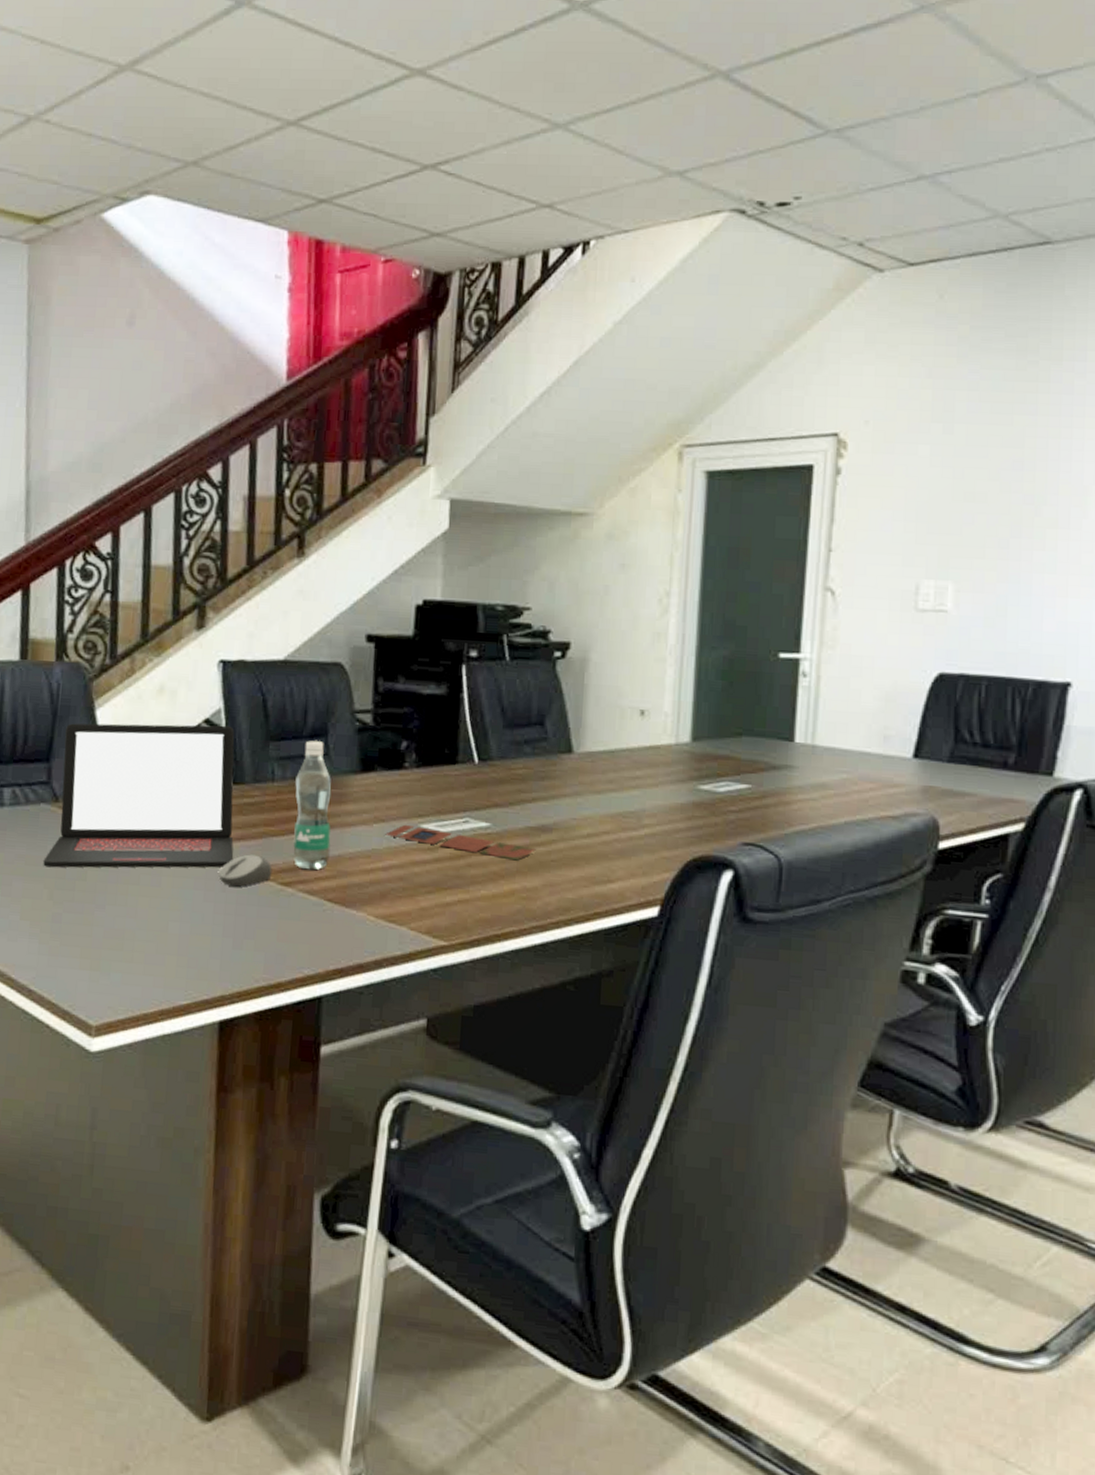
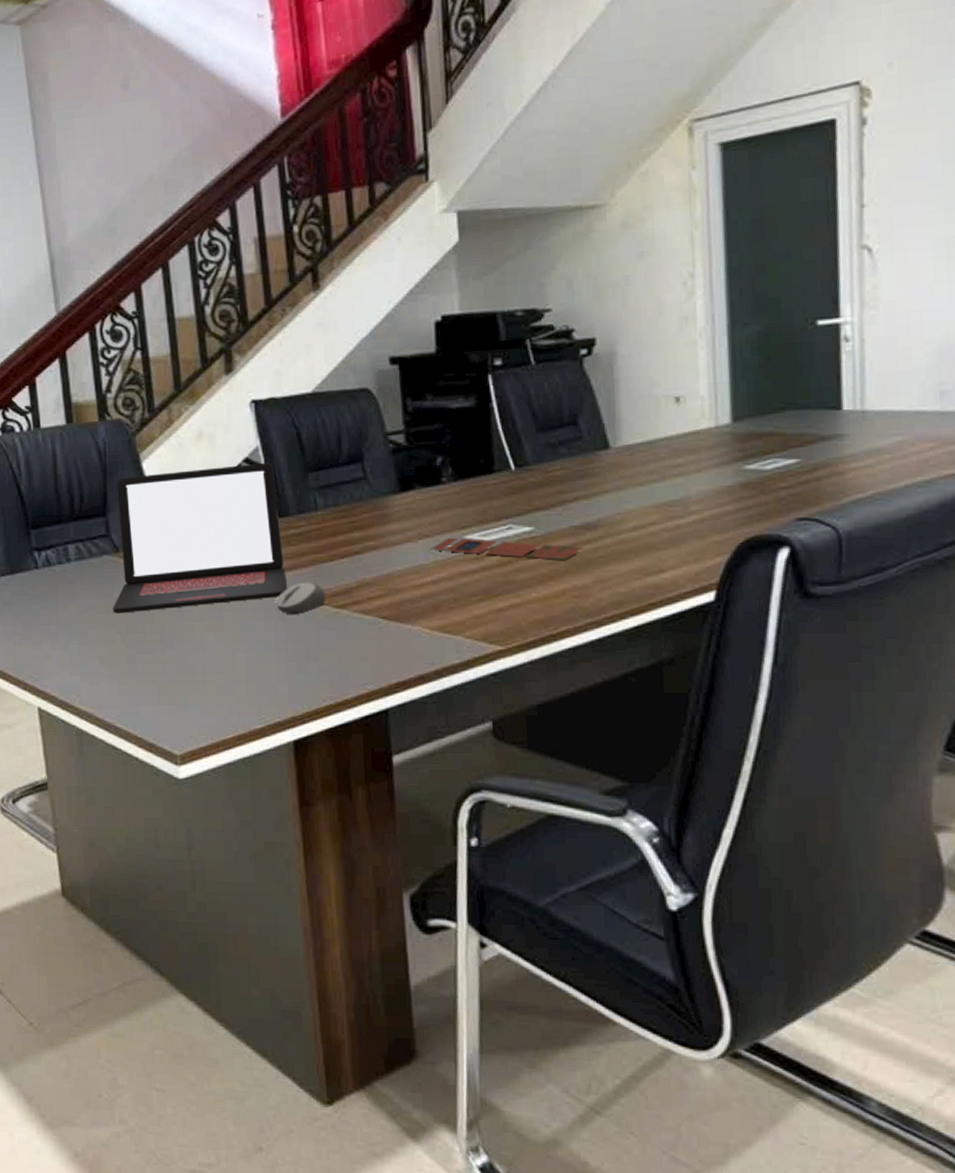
bottle: present [293,741,332,870] -> none [337,467,379,591]

